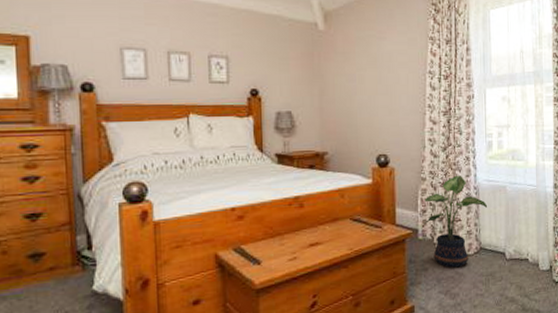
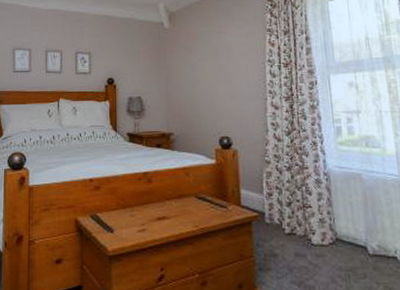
potted plant: present [424,175,488,268] -> none [270,159,342,258]

